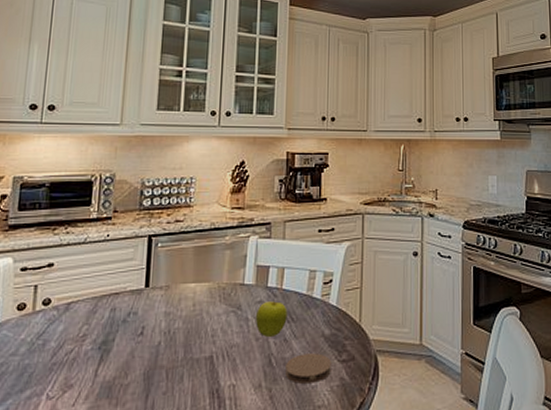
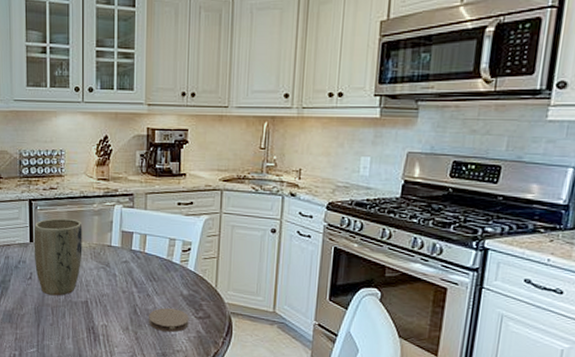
plant pot: none [149,255,211,354] -> present [33,218,83,296]
fruit: present [255,300,288,337] -> none [121,261,150,291]

